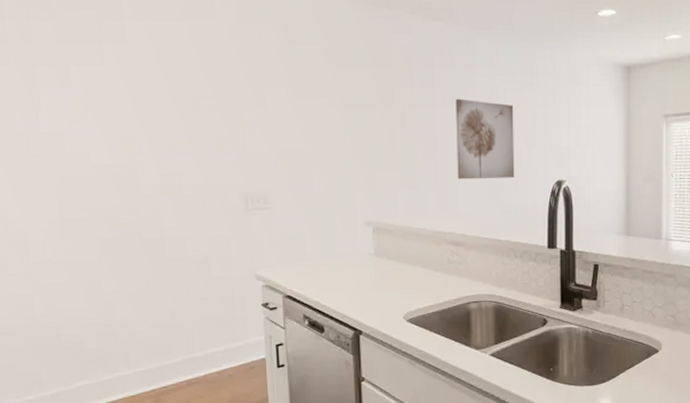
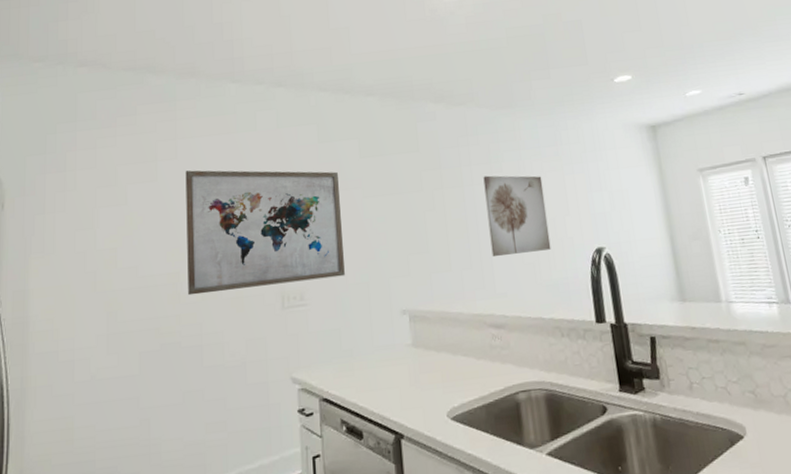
wall art: none [136,57,310,189] -> present [185,170,345,296]

